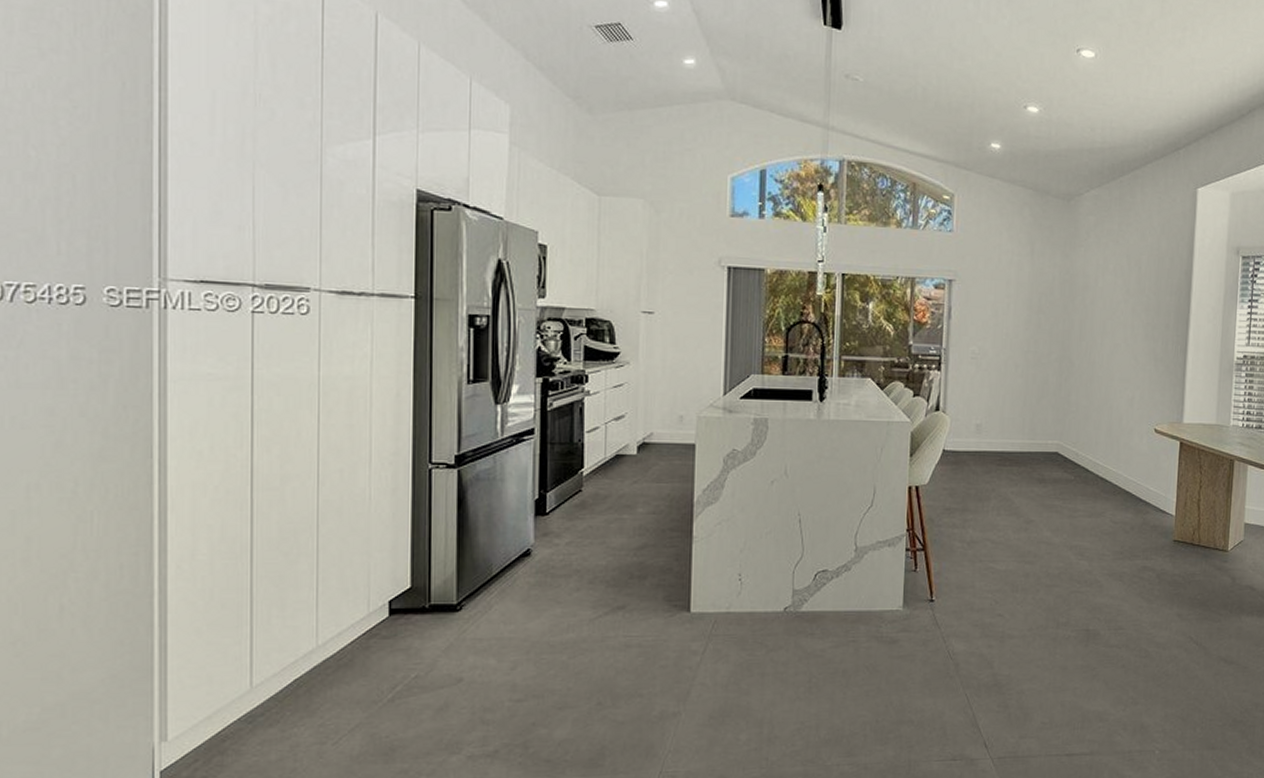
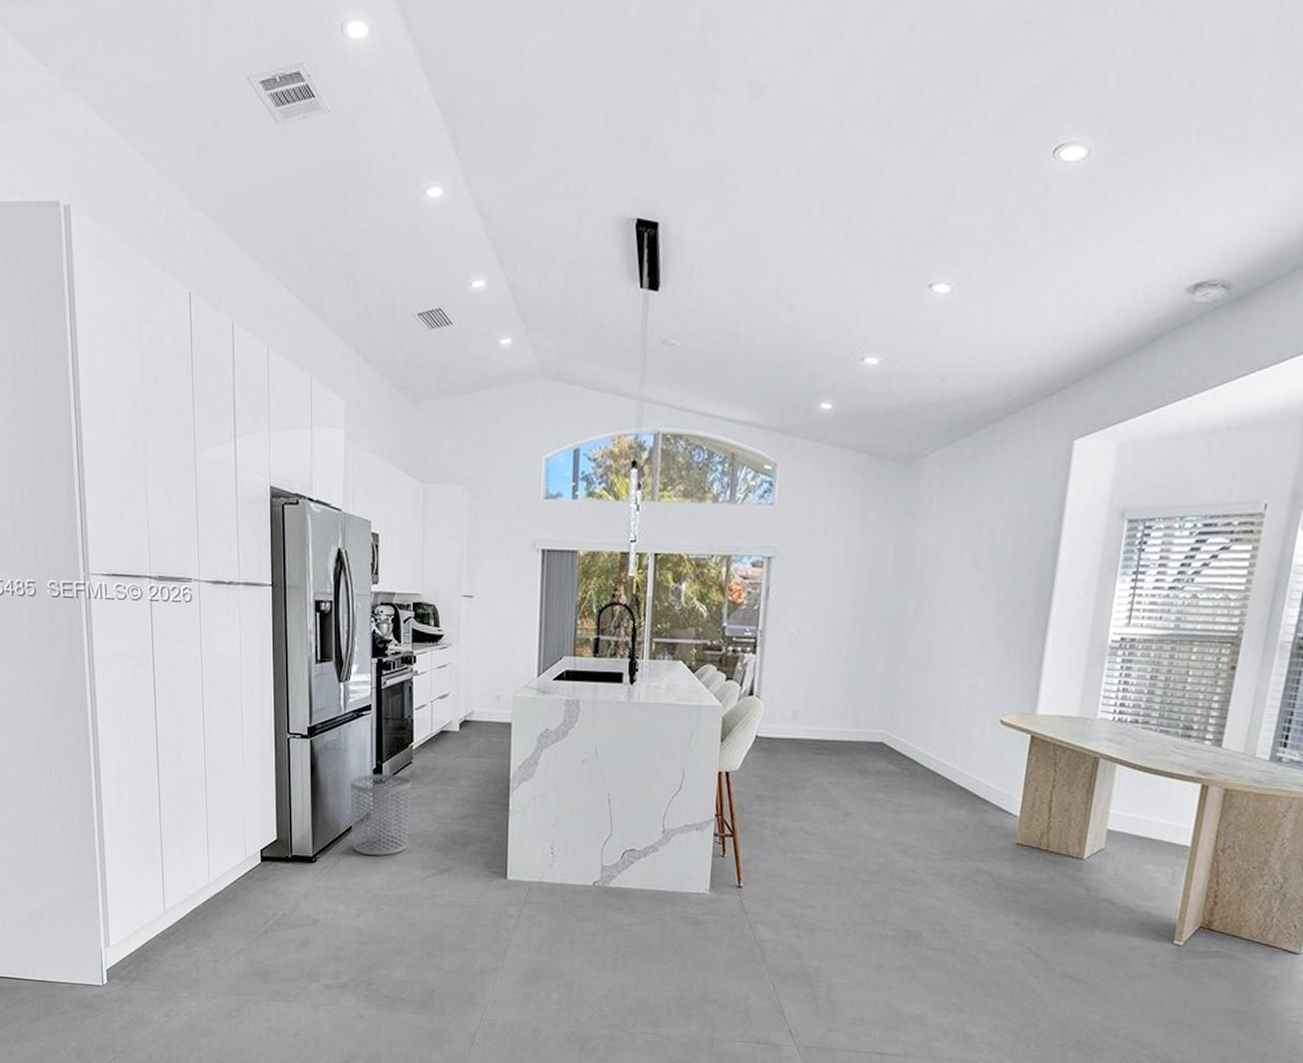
waste bin: none [505,505,580,597] -> present [349,774,411,856]

